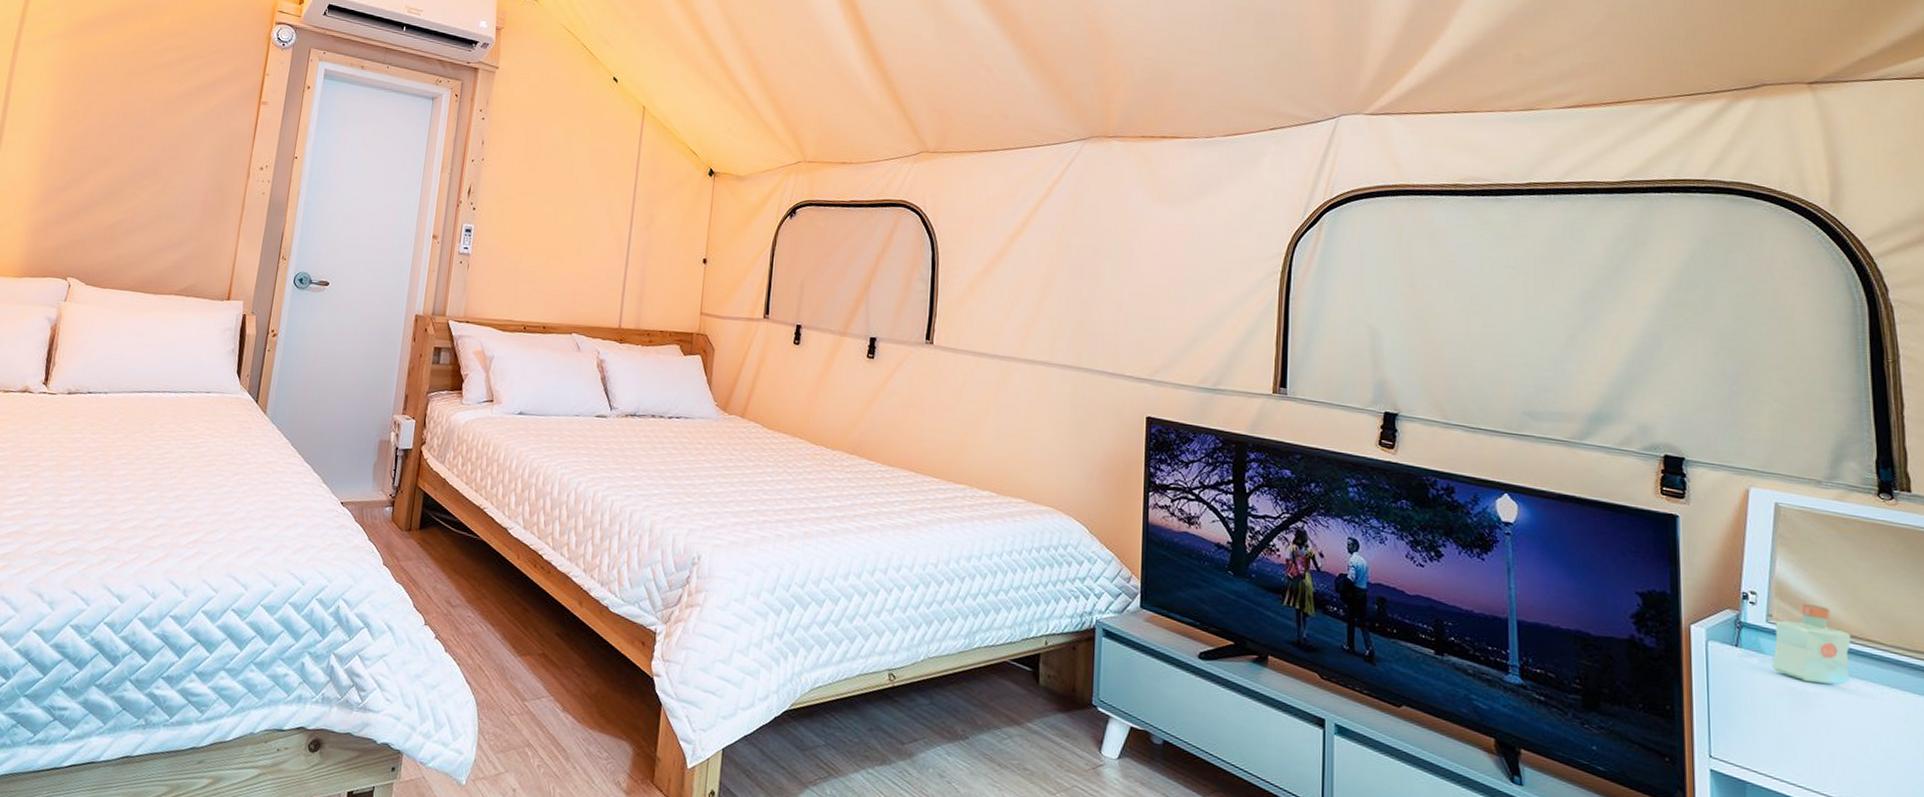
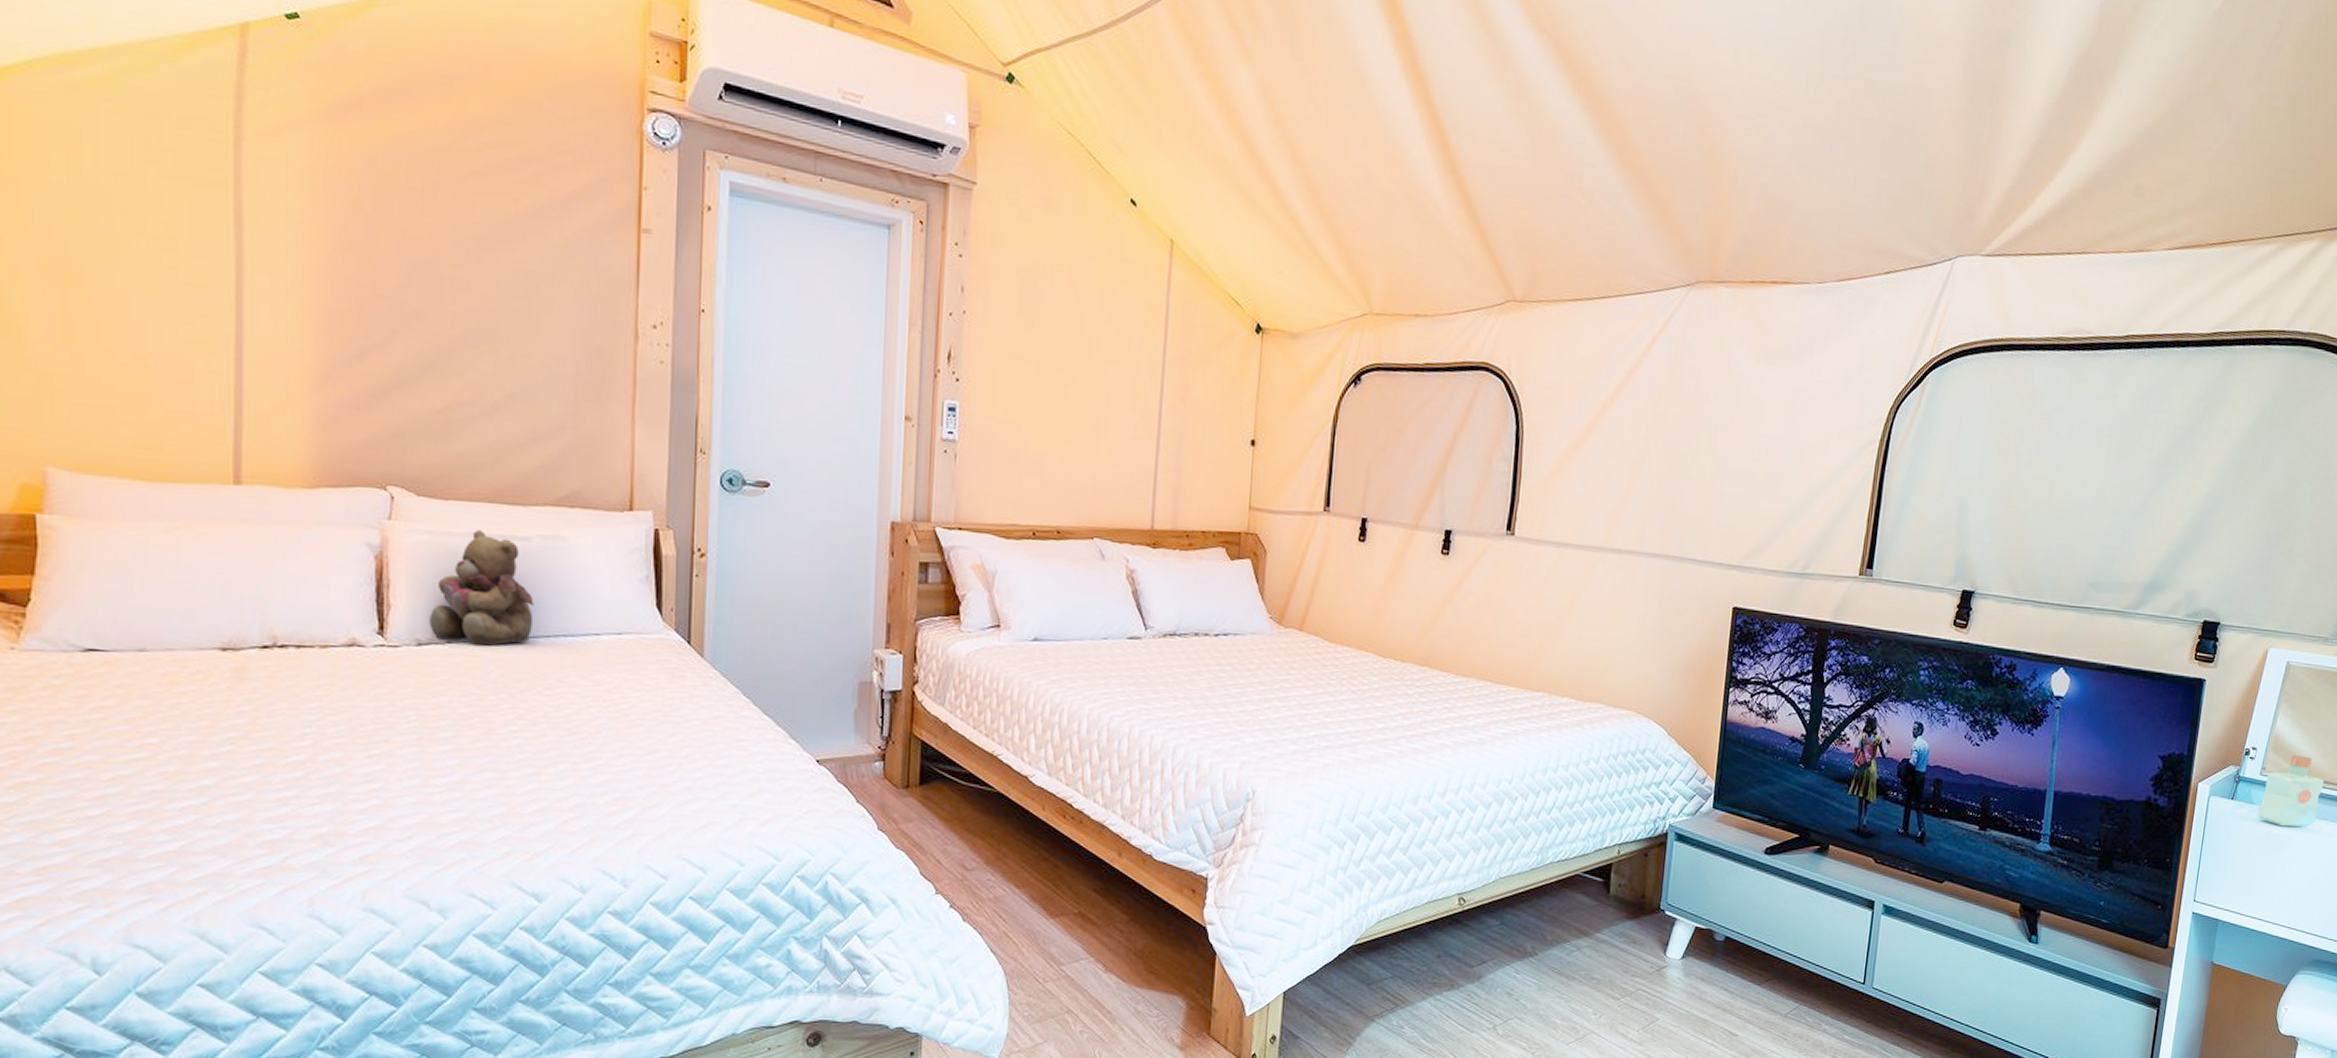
teddy bear: none [79,310,152,397] -> present [429,530,534,646]

